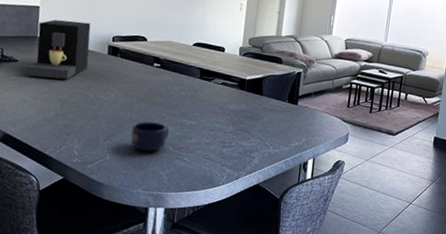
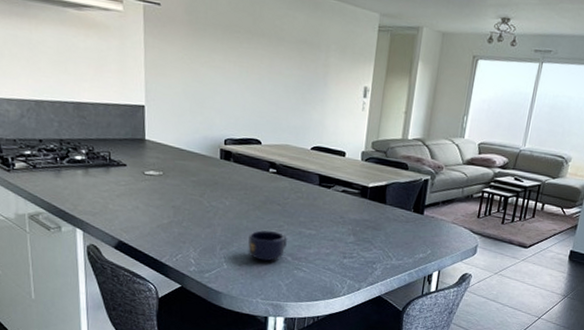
coffee maker: present [25,19,91,80] -> none [135,120,201,186]

